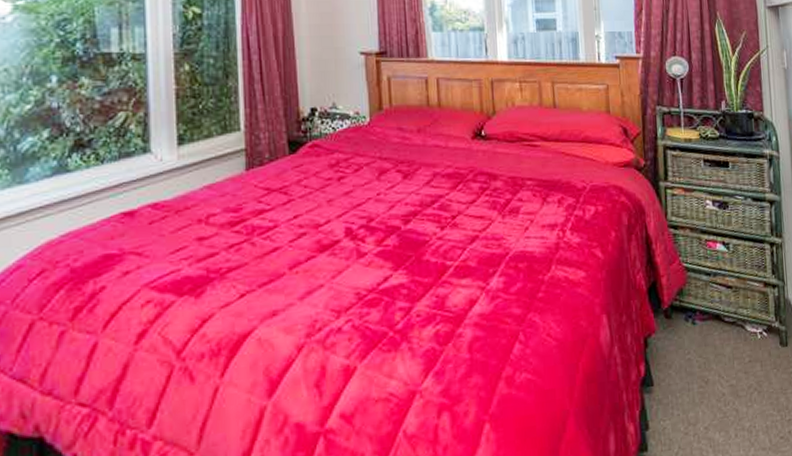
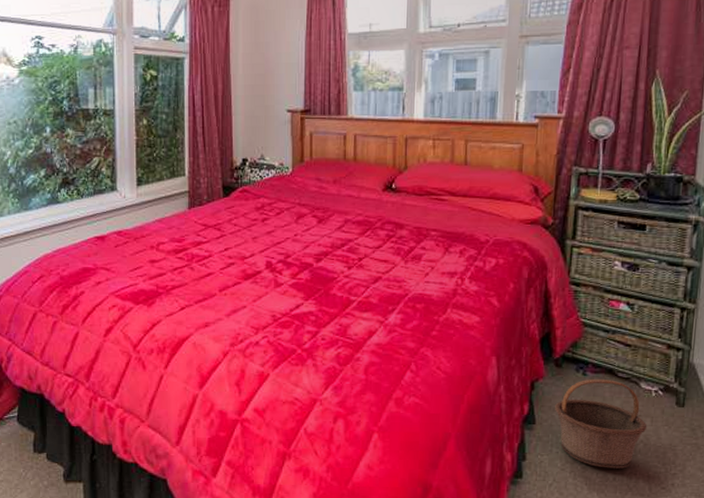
basket: none [670,326,759,425] -> present [555,379,647,469]

